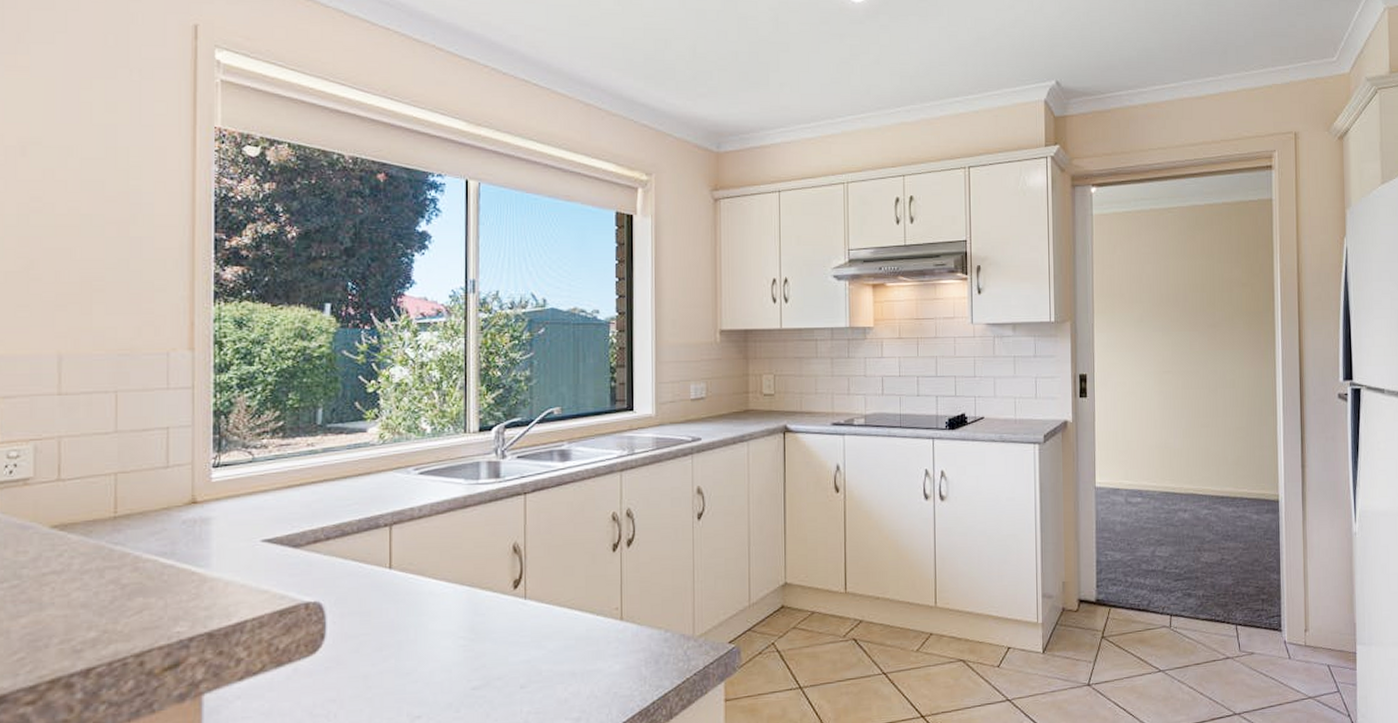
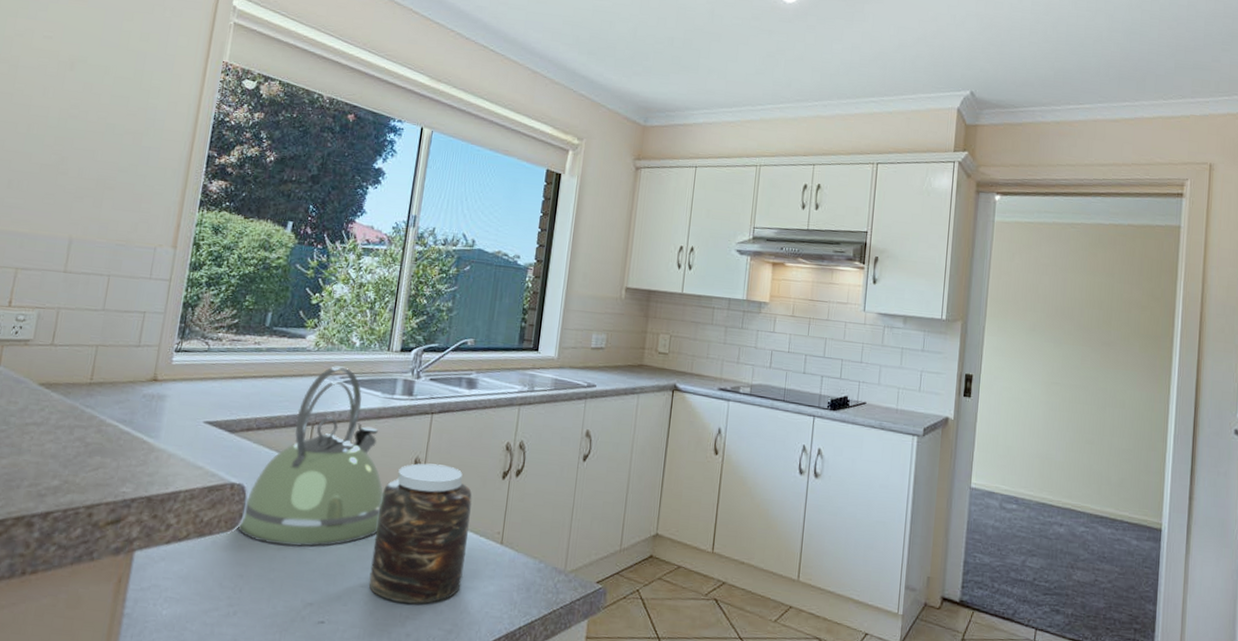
kettle: none [318,457,483,661] -> present [236,366,384,547]
jar: none [480,546,583,699] -> present [369,463,472,604]

